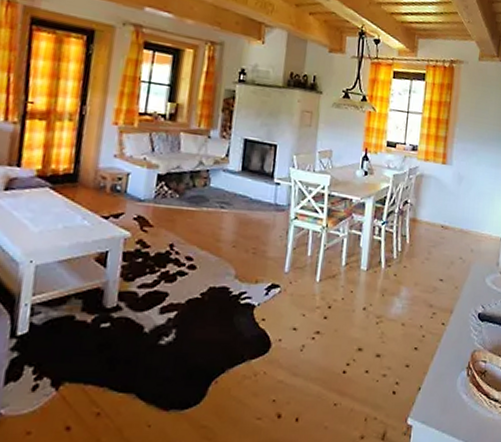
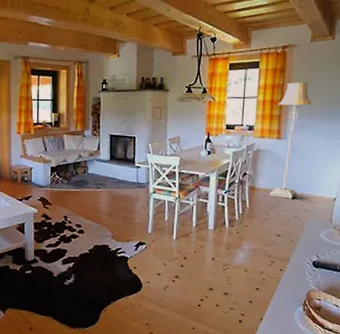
floor lamp: none [432,101,480,236] -> present [269,82,312,199]

